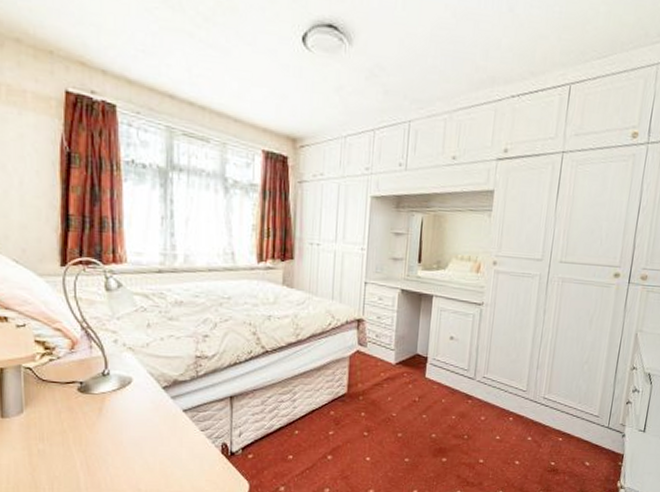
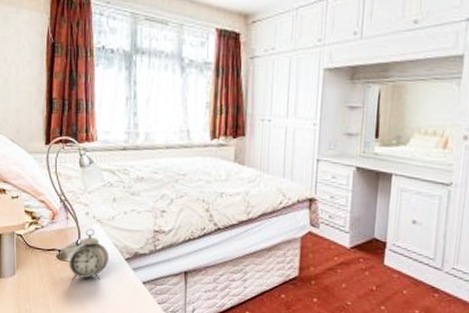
alarm clock: none [93,356,144,415] -> present [69,228,109,282]

